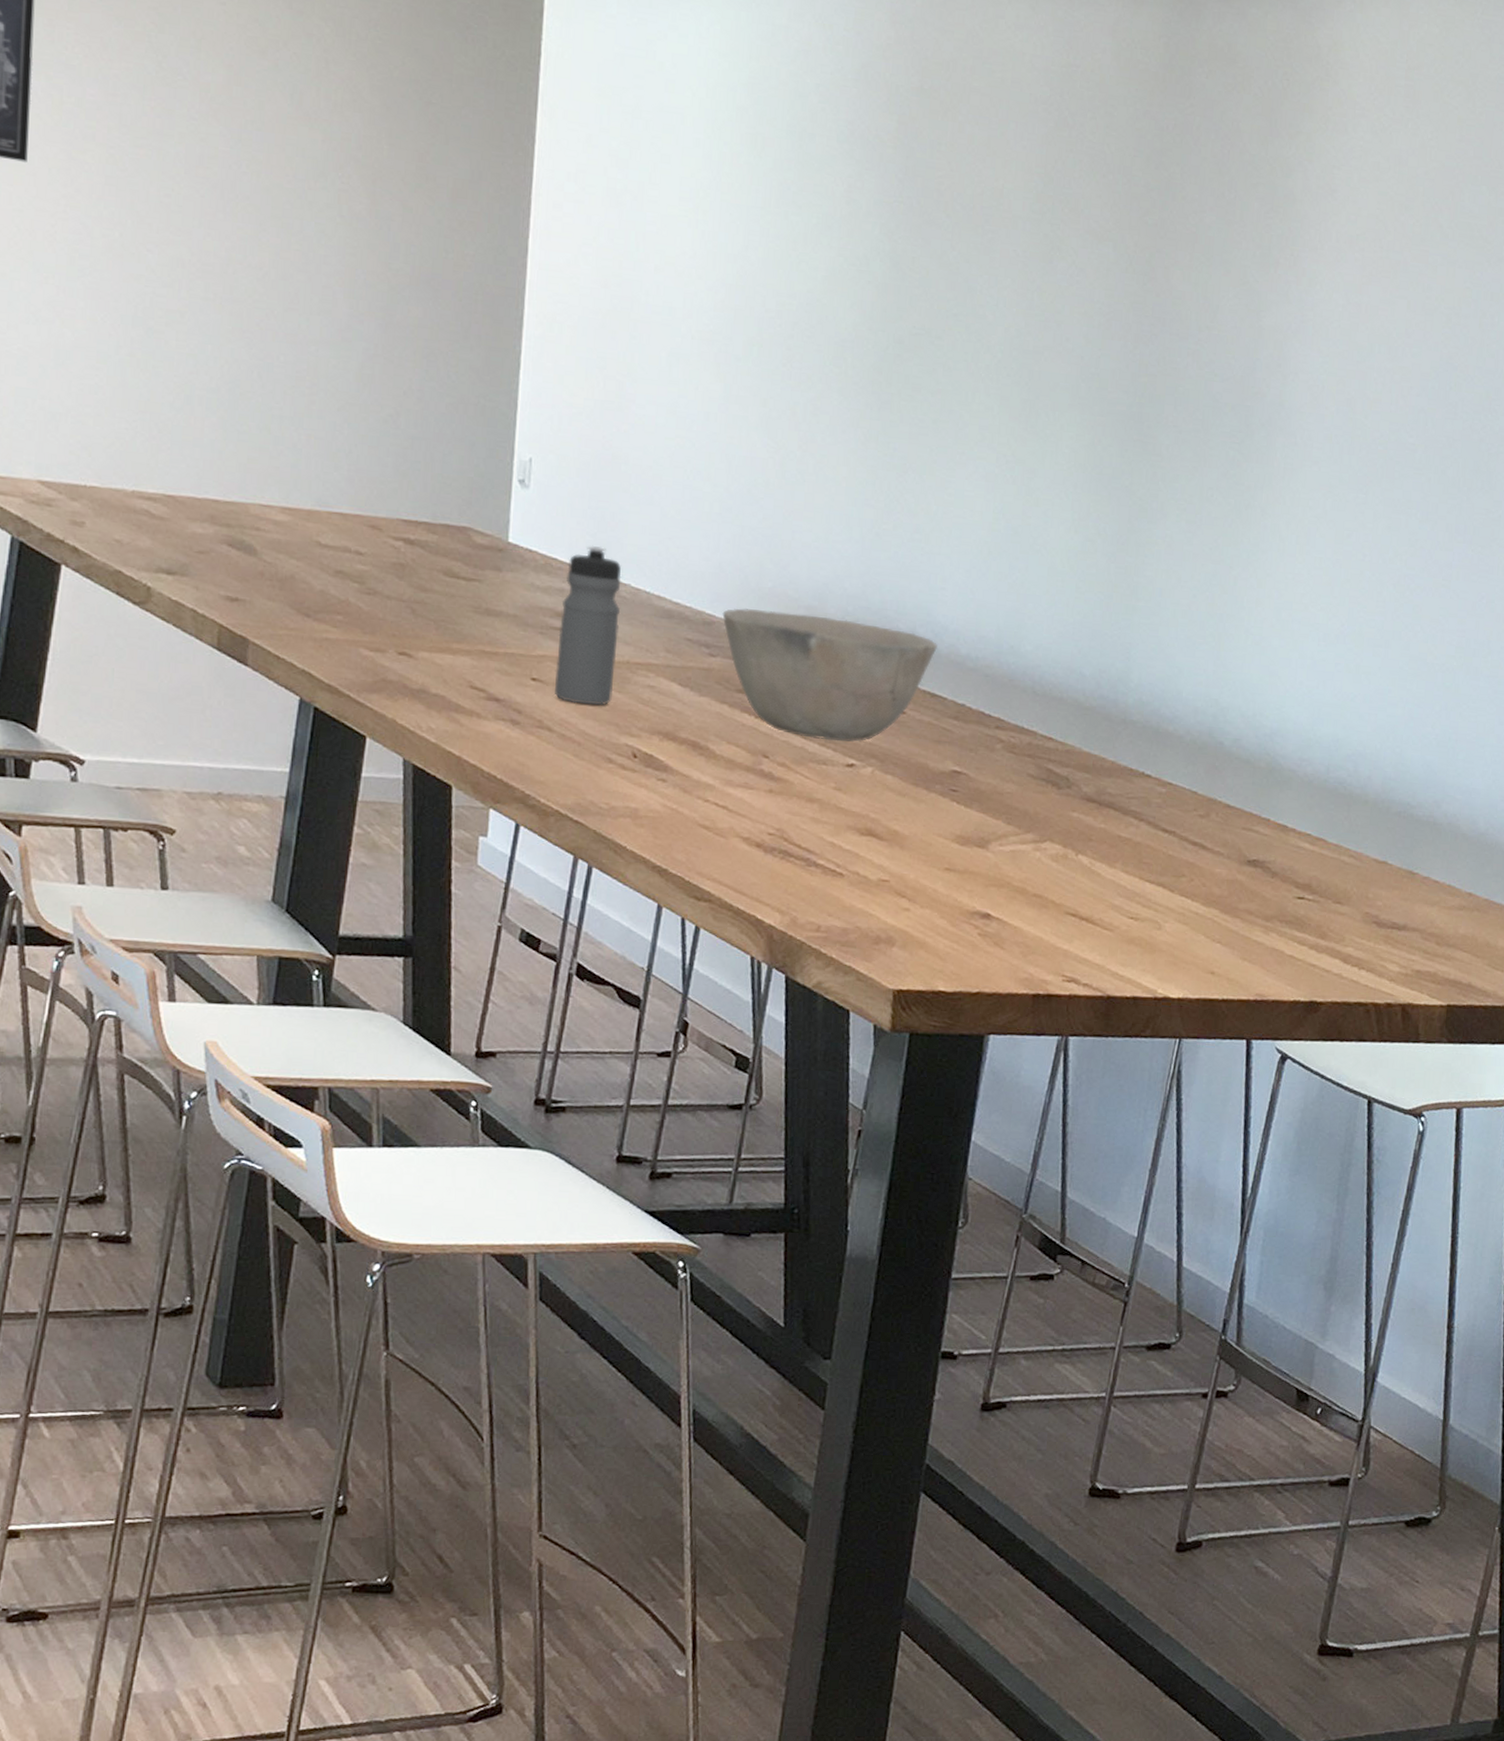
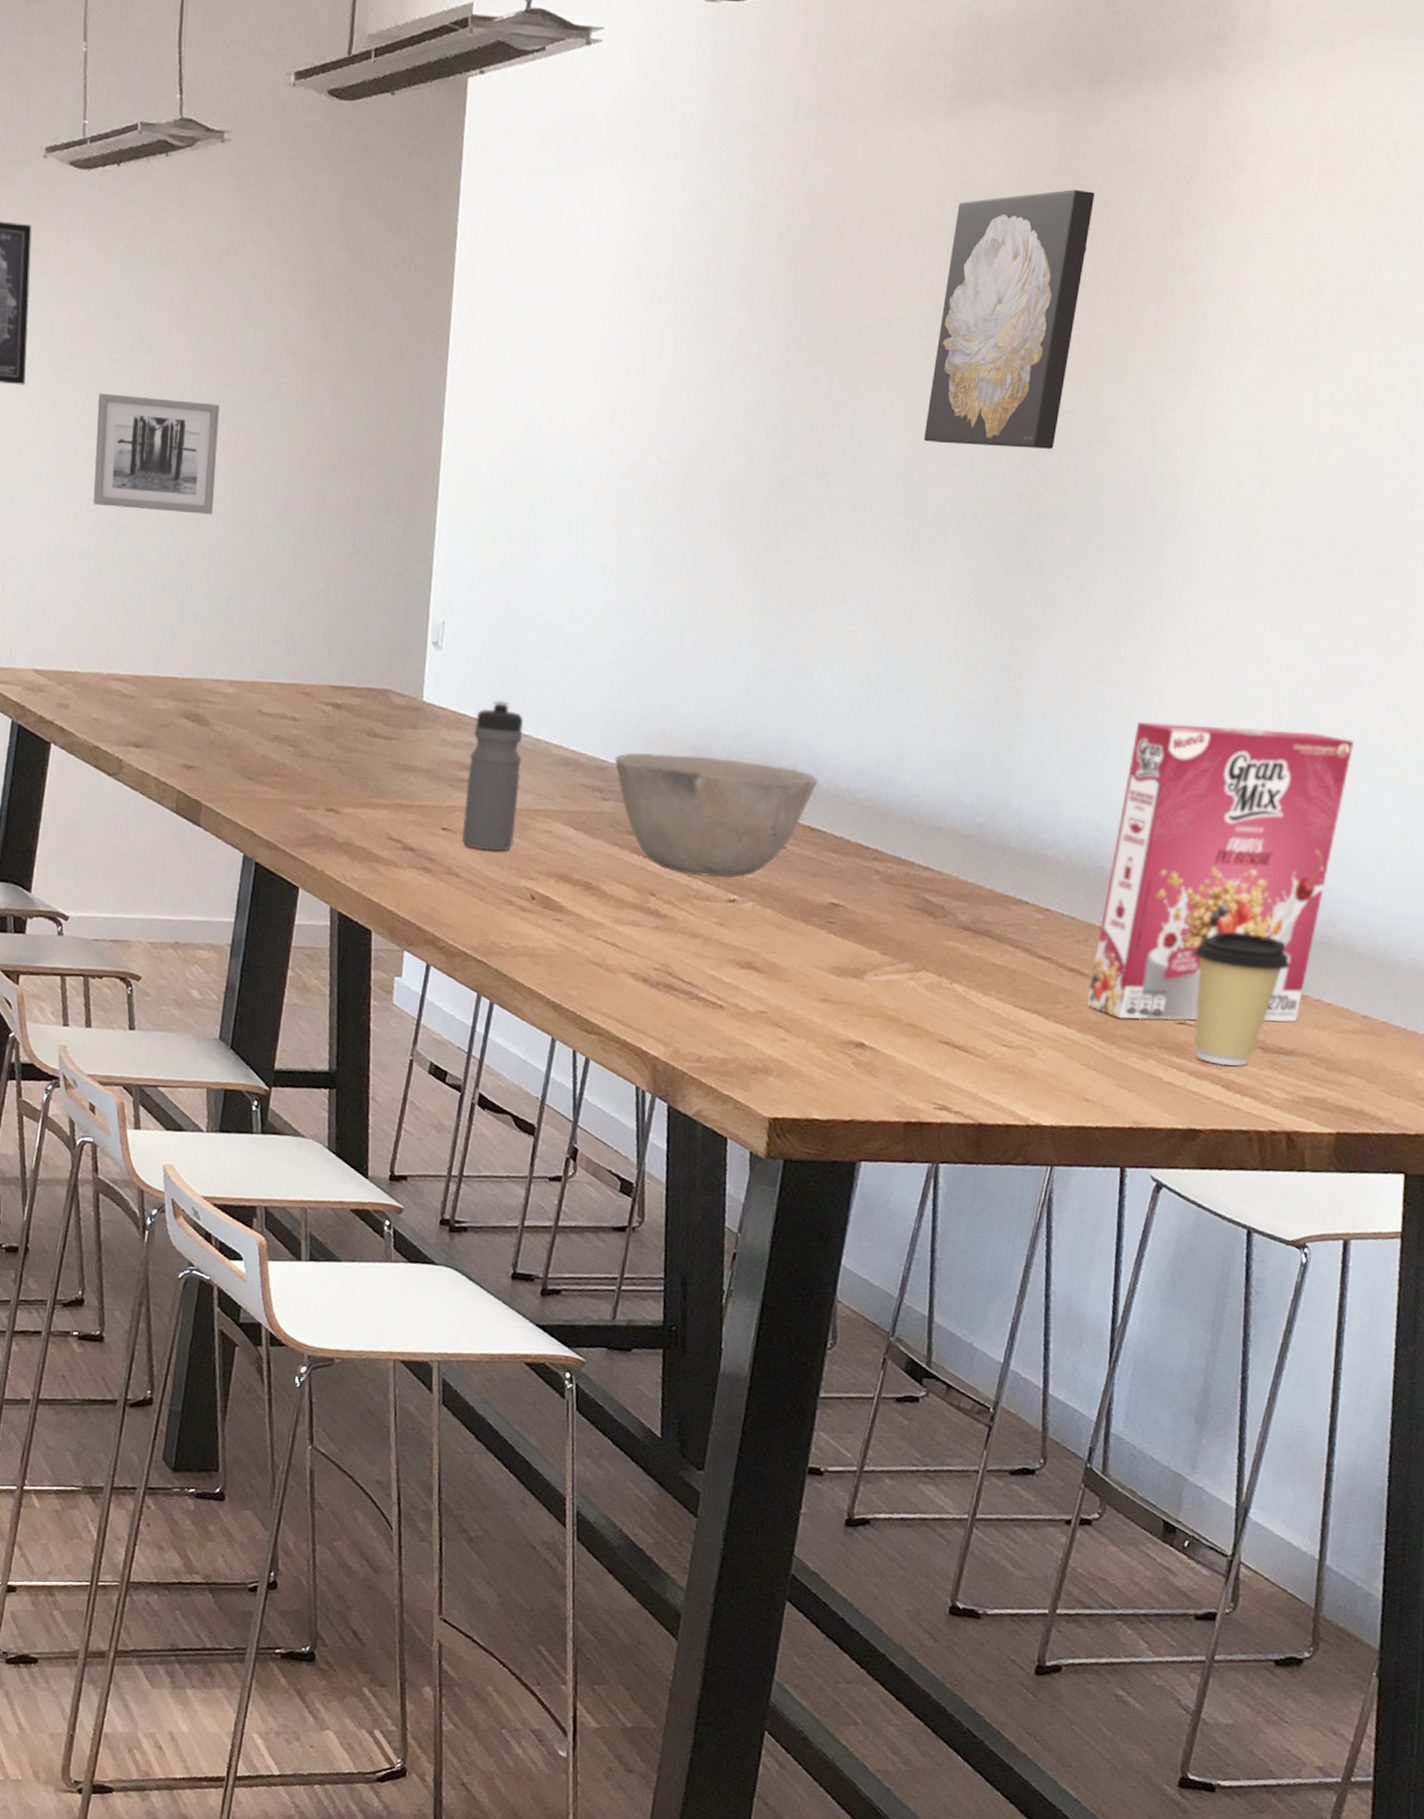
wall art: none [113,179,267,325] -> present [93,393,219,515]
wall art: none [1038,82,1198,333] -> present [924,189,1095,450]
cereal box: none [1210,603,1453,898] -> present [1087,721,1355,1022]
coffee cup: none [1310,809,1400,940] -> present [1193,931,1290,1066]

